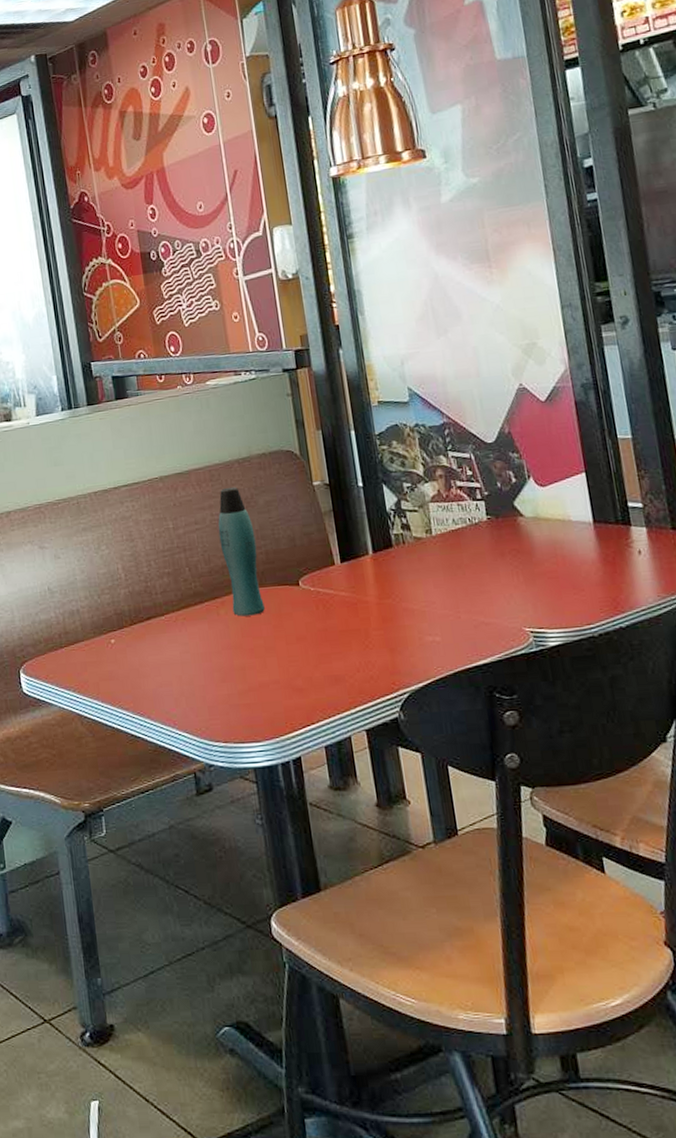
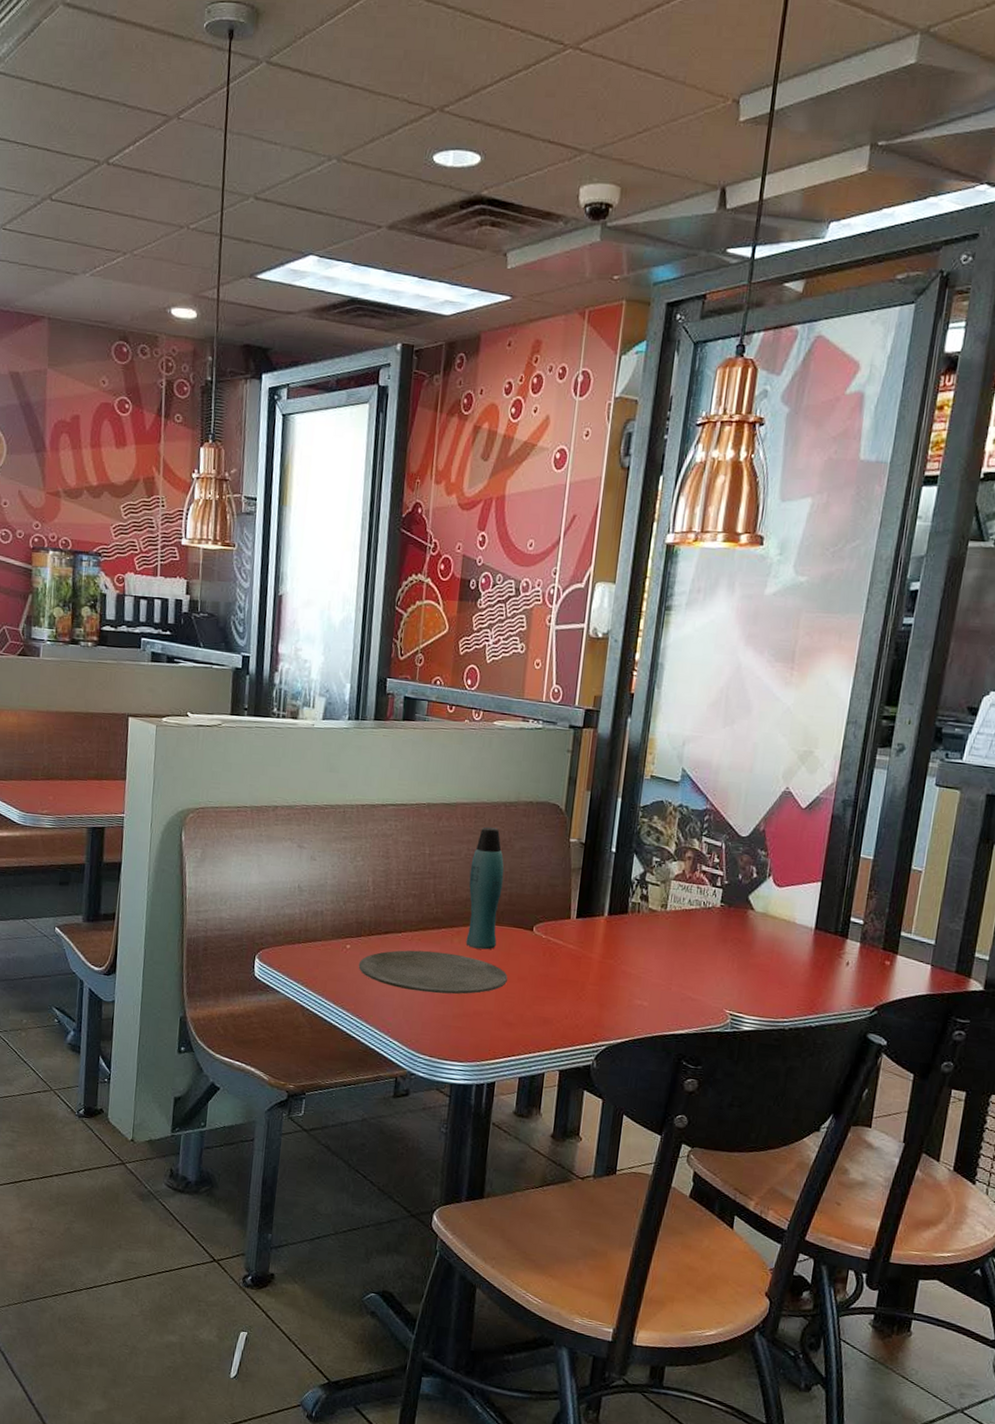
plate: none [127,626,286,675] -> present [358,950,508,994]

